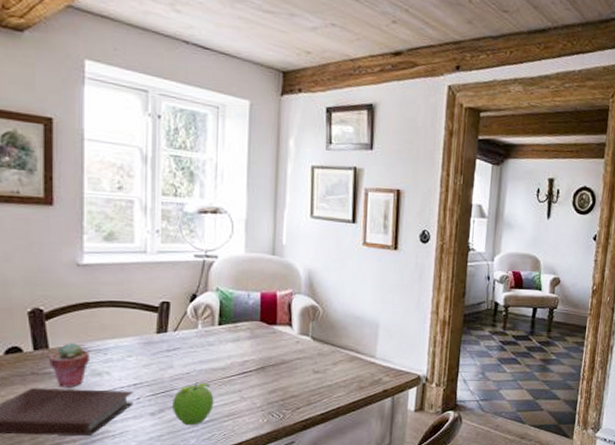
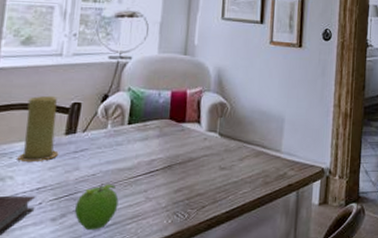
candle: none [112,294,152,358] -> present [17,96,59,161]

